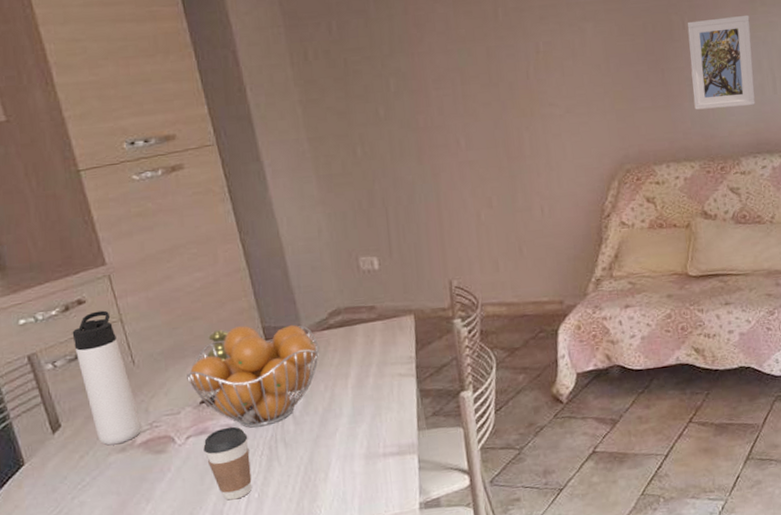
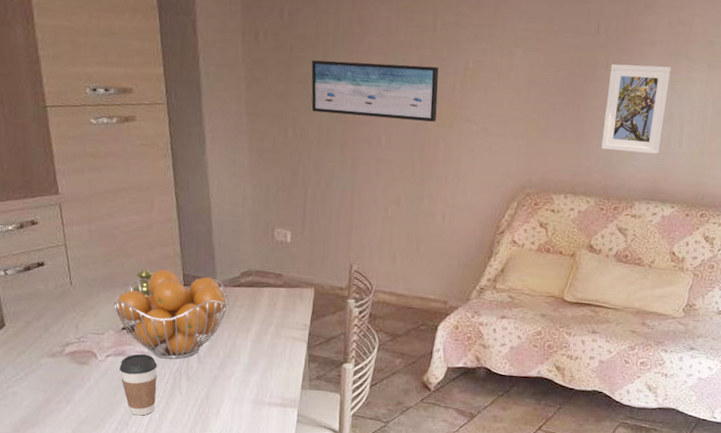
thermos bottle: present [72,310,142,446] -> none [23,233,71,350]
wall art: none [371,56,515,125] -> present [311,60,439,122]

